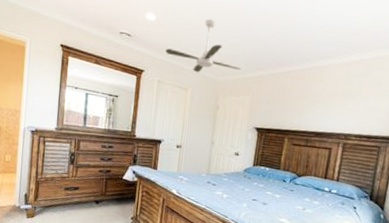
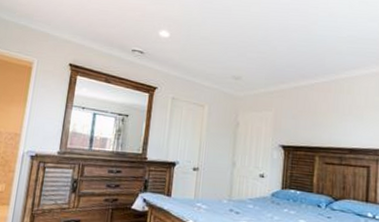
ceiling fan: present [165,18,242,73] -> none [180,34,262,89]

